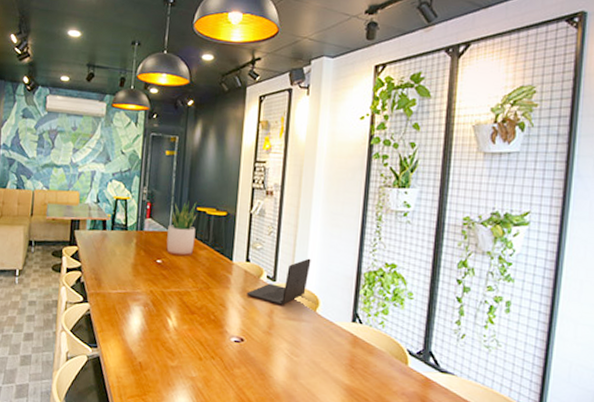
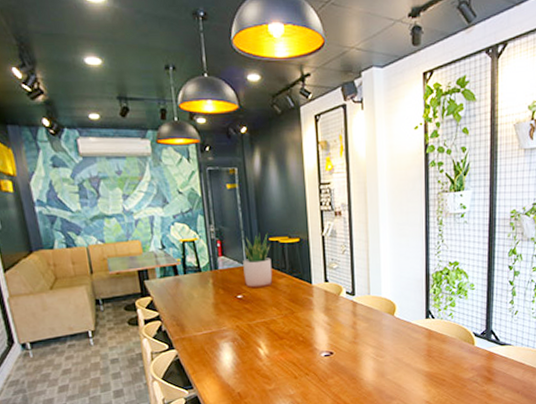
laptop: present [246,258,311,306] -> none [329,269,385,317]

